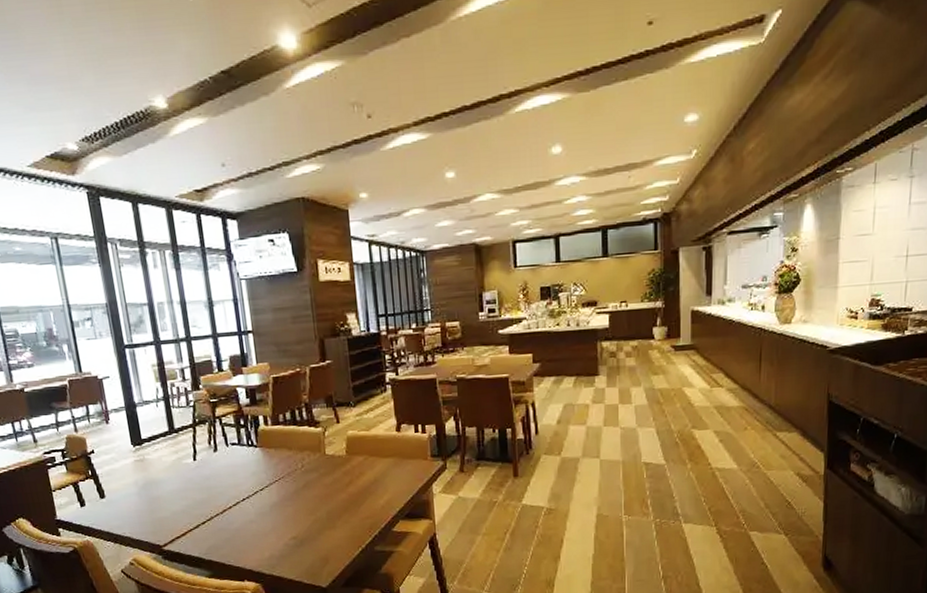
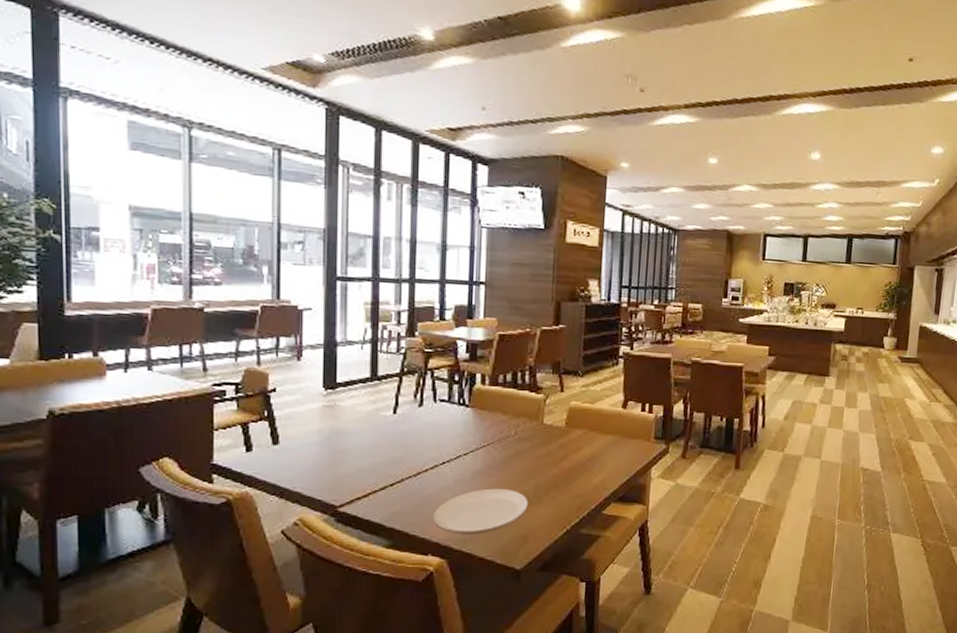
plate: none [242,516,324,561] -> present [432,488,529,534]

